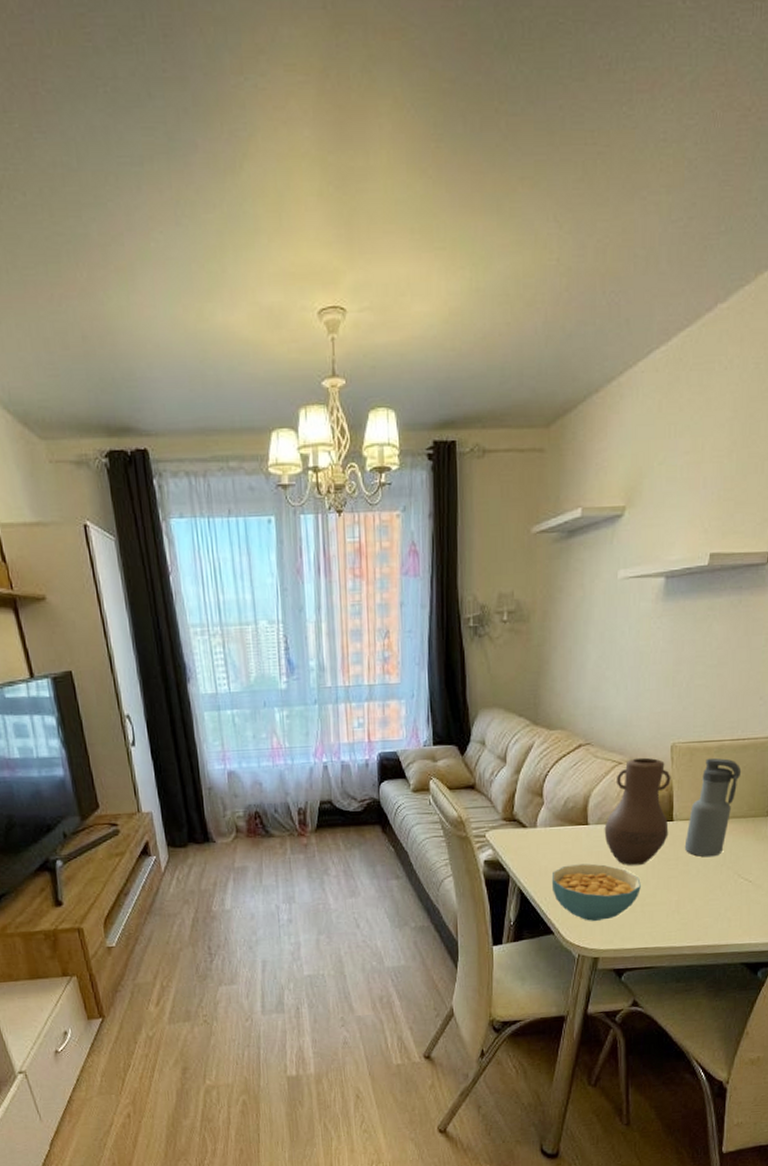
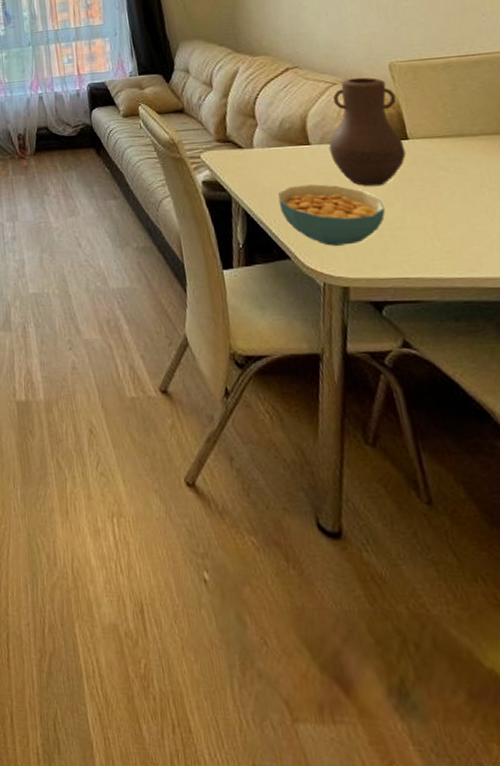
water bottle: present [684,757,742,857] -> none [426,74,480,178]

